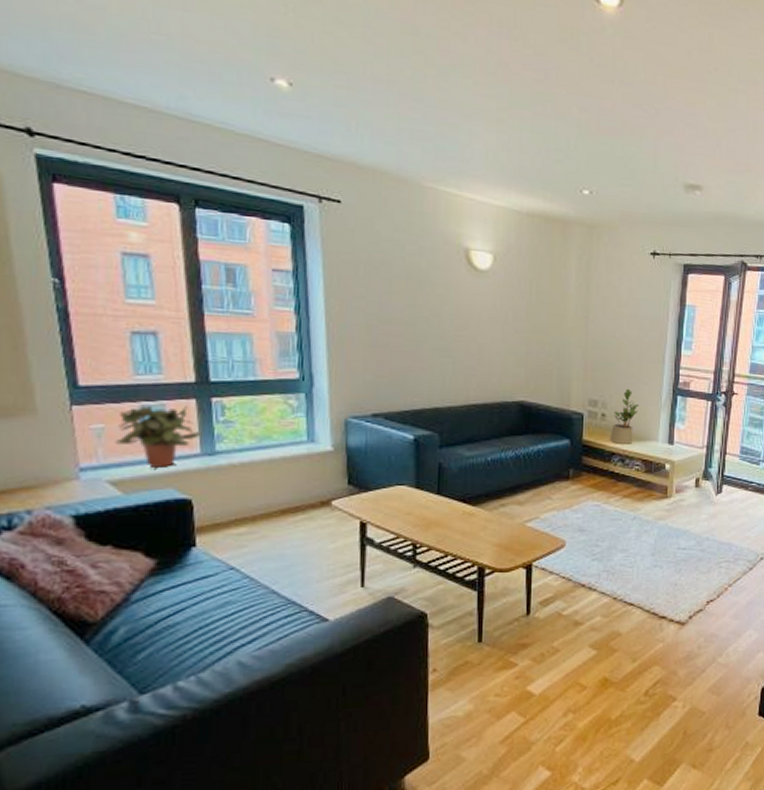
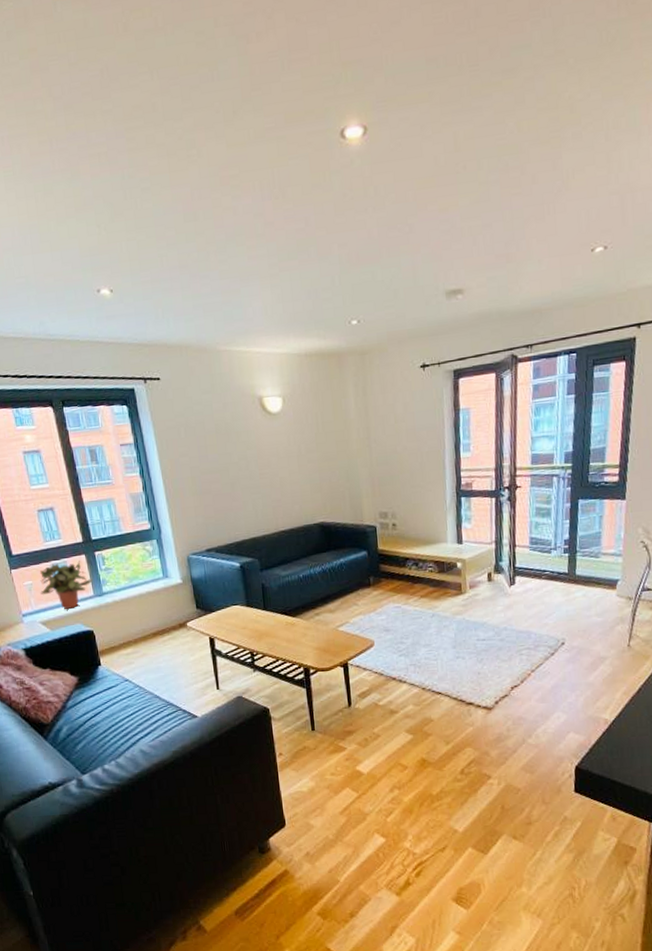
potted plant: present [609,388,639,444] -> none [402,497,426,550]

